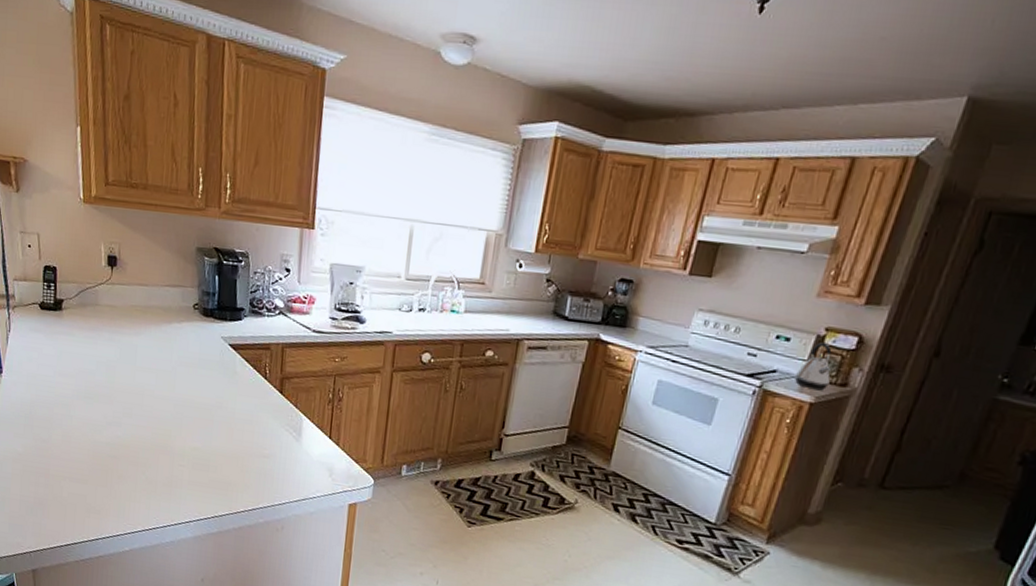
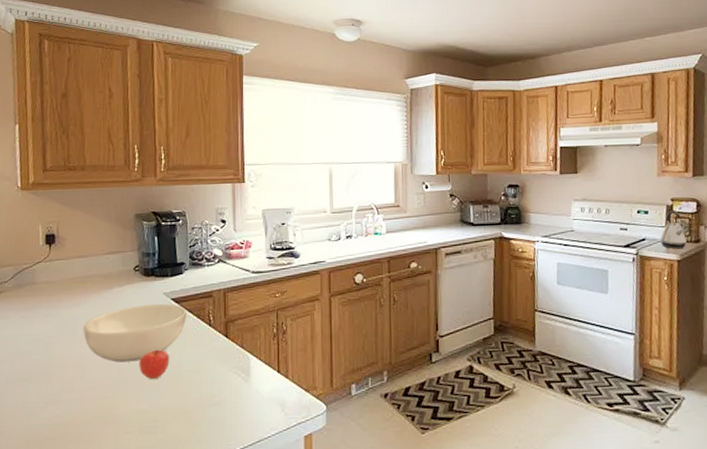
bowl: none [143,345,243,400] -> present [83,304,186,362]
fruit: none [194,392,225,421] -> present [139,349,170,379]

